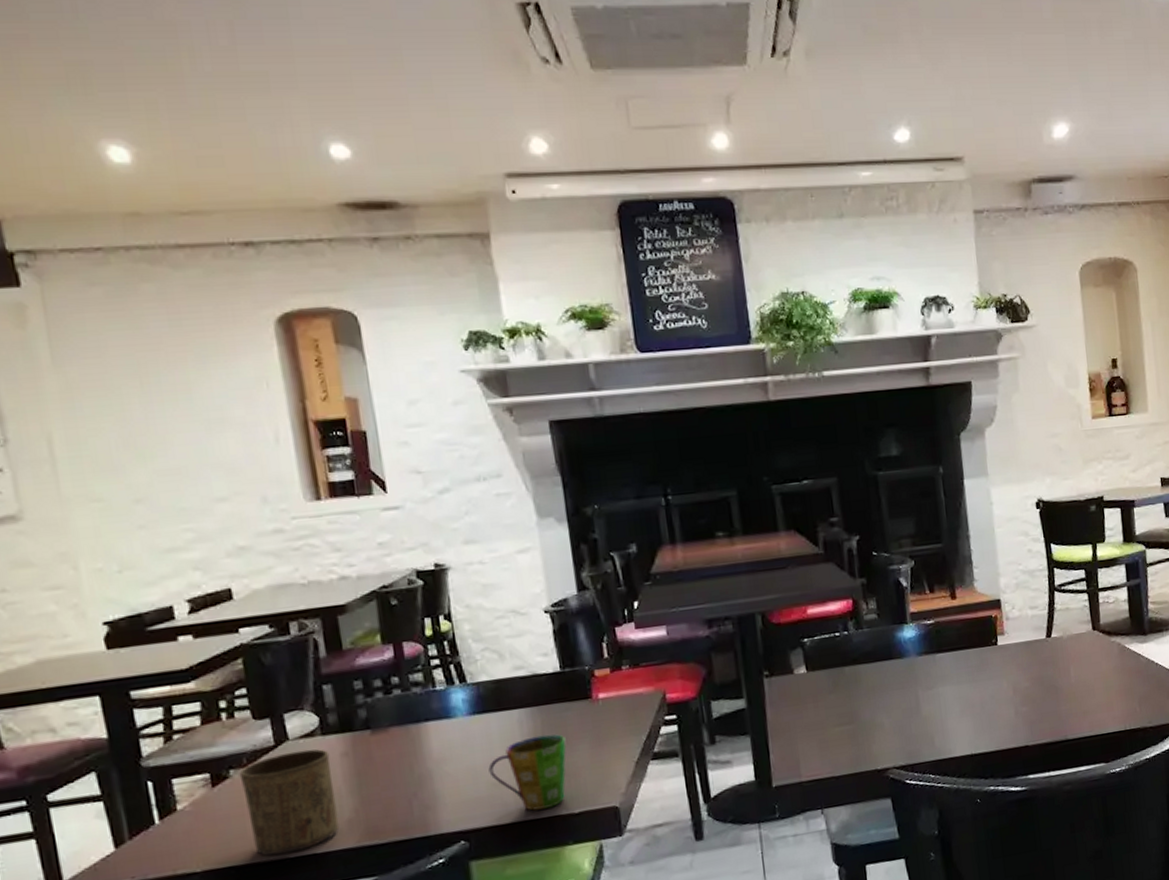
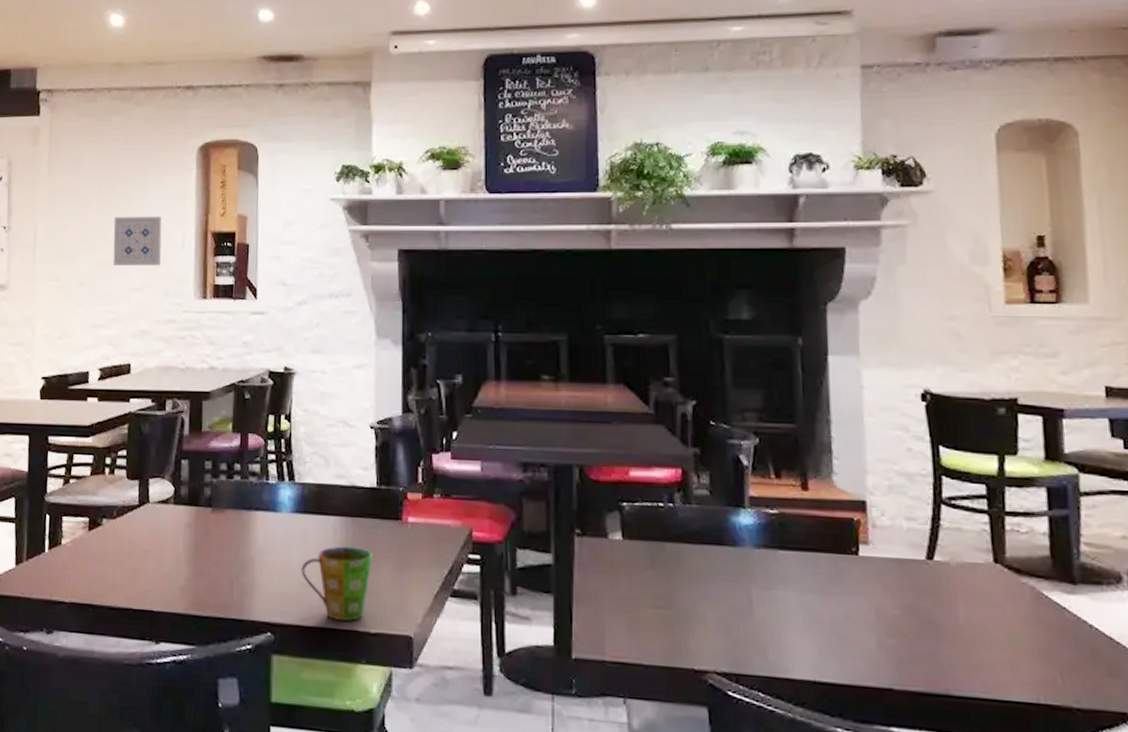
wall art: none [170,408,251,474] -> present [113,217,162,266]
cup: present [239,749,340,856] -> none [109,513,177,605]

